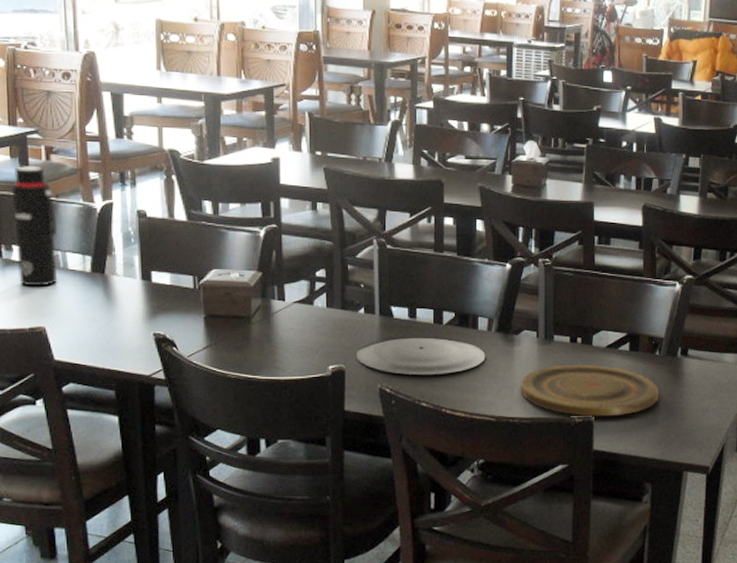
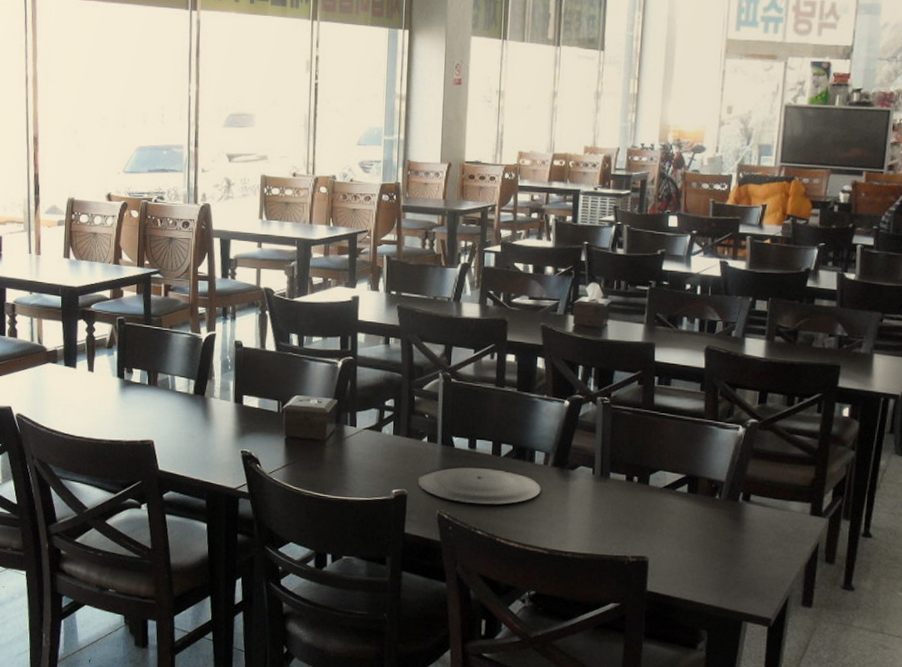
water bottle: present [11,166,58,287] -> none [135,301,169,405]
plate: present [520,364,660,417] -> none [574,502,719,559]

